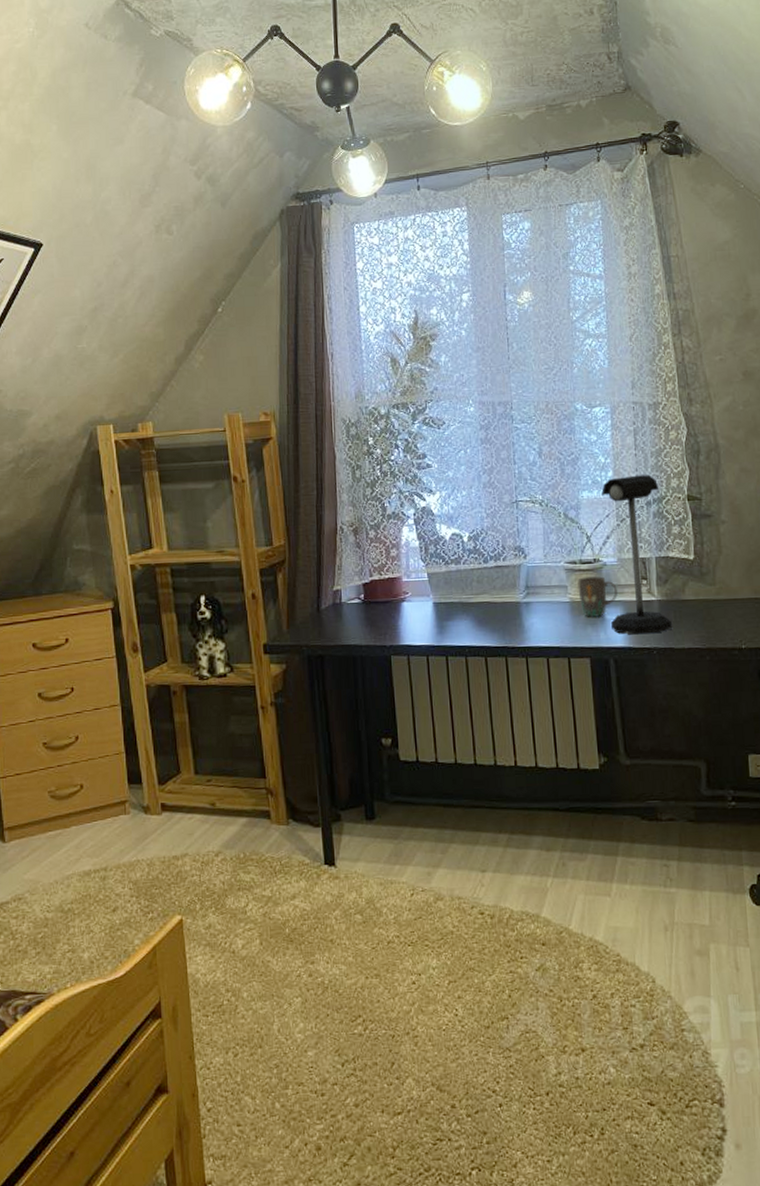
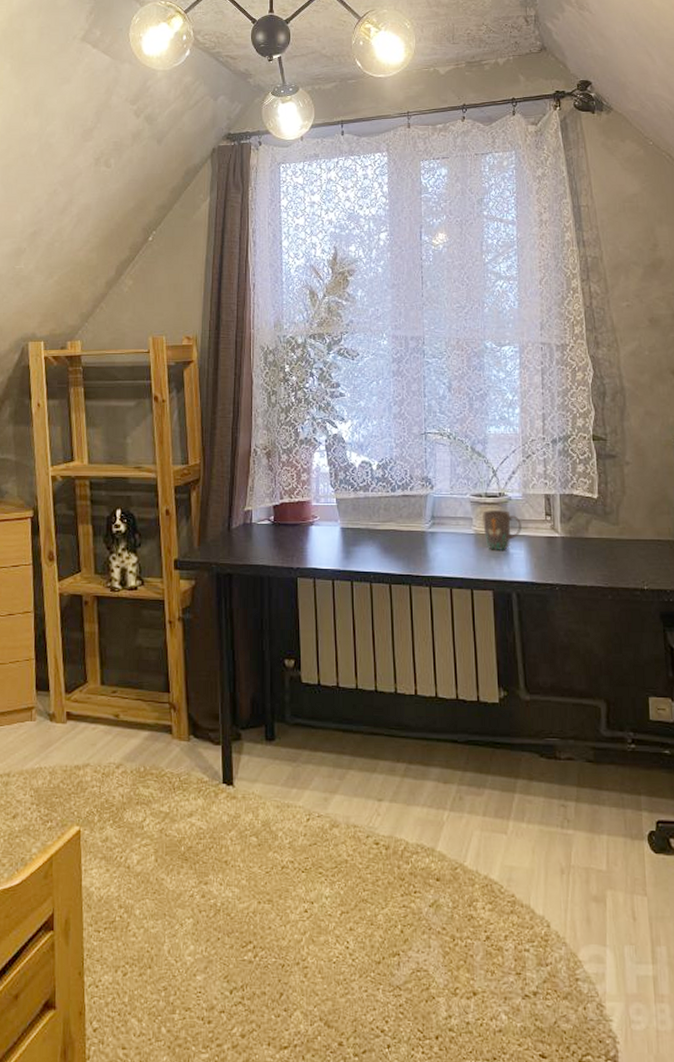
desk lamp: present [601,475,672,635] -> none [508,413,575,570]

